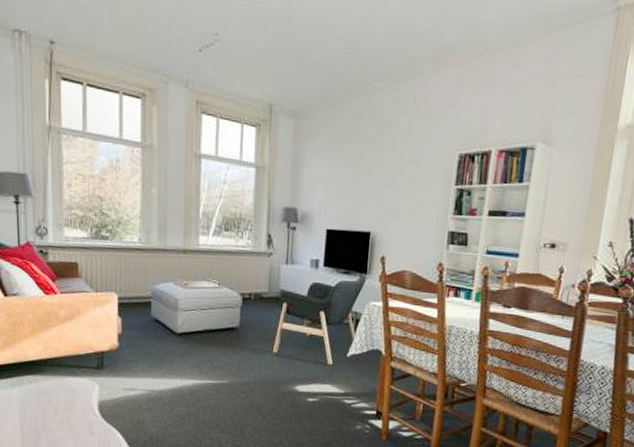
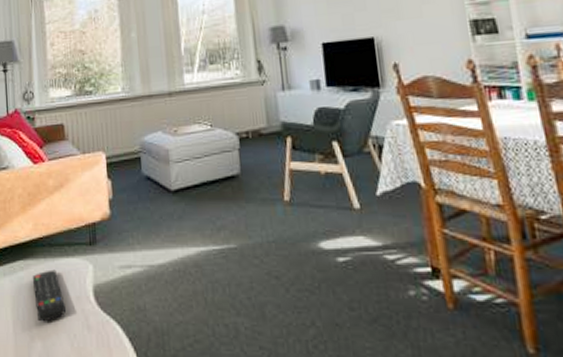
remote control: none [40,385,71,426] -> present [32,269,66,322]

